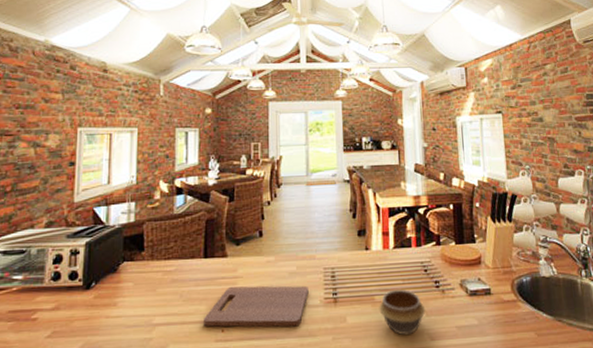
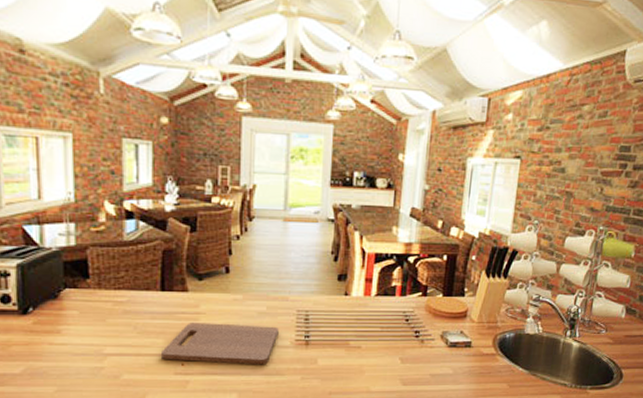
bowl: present [379,289,426,335] -> none [353,336,402,379]

